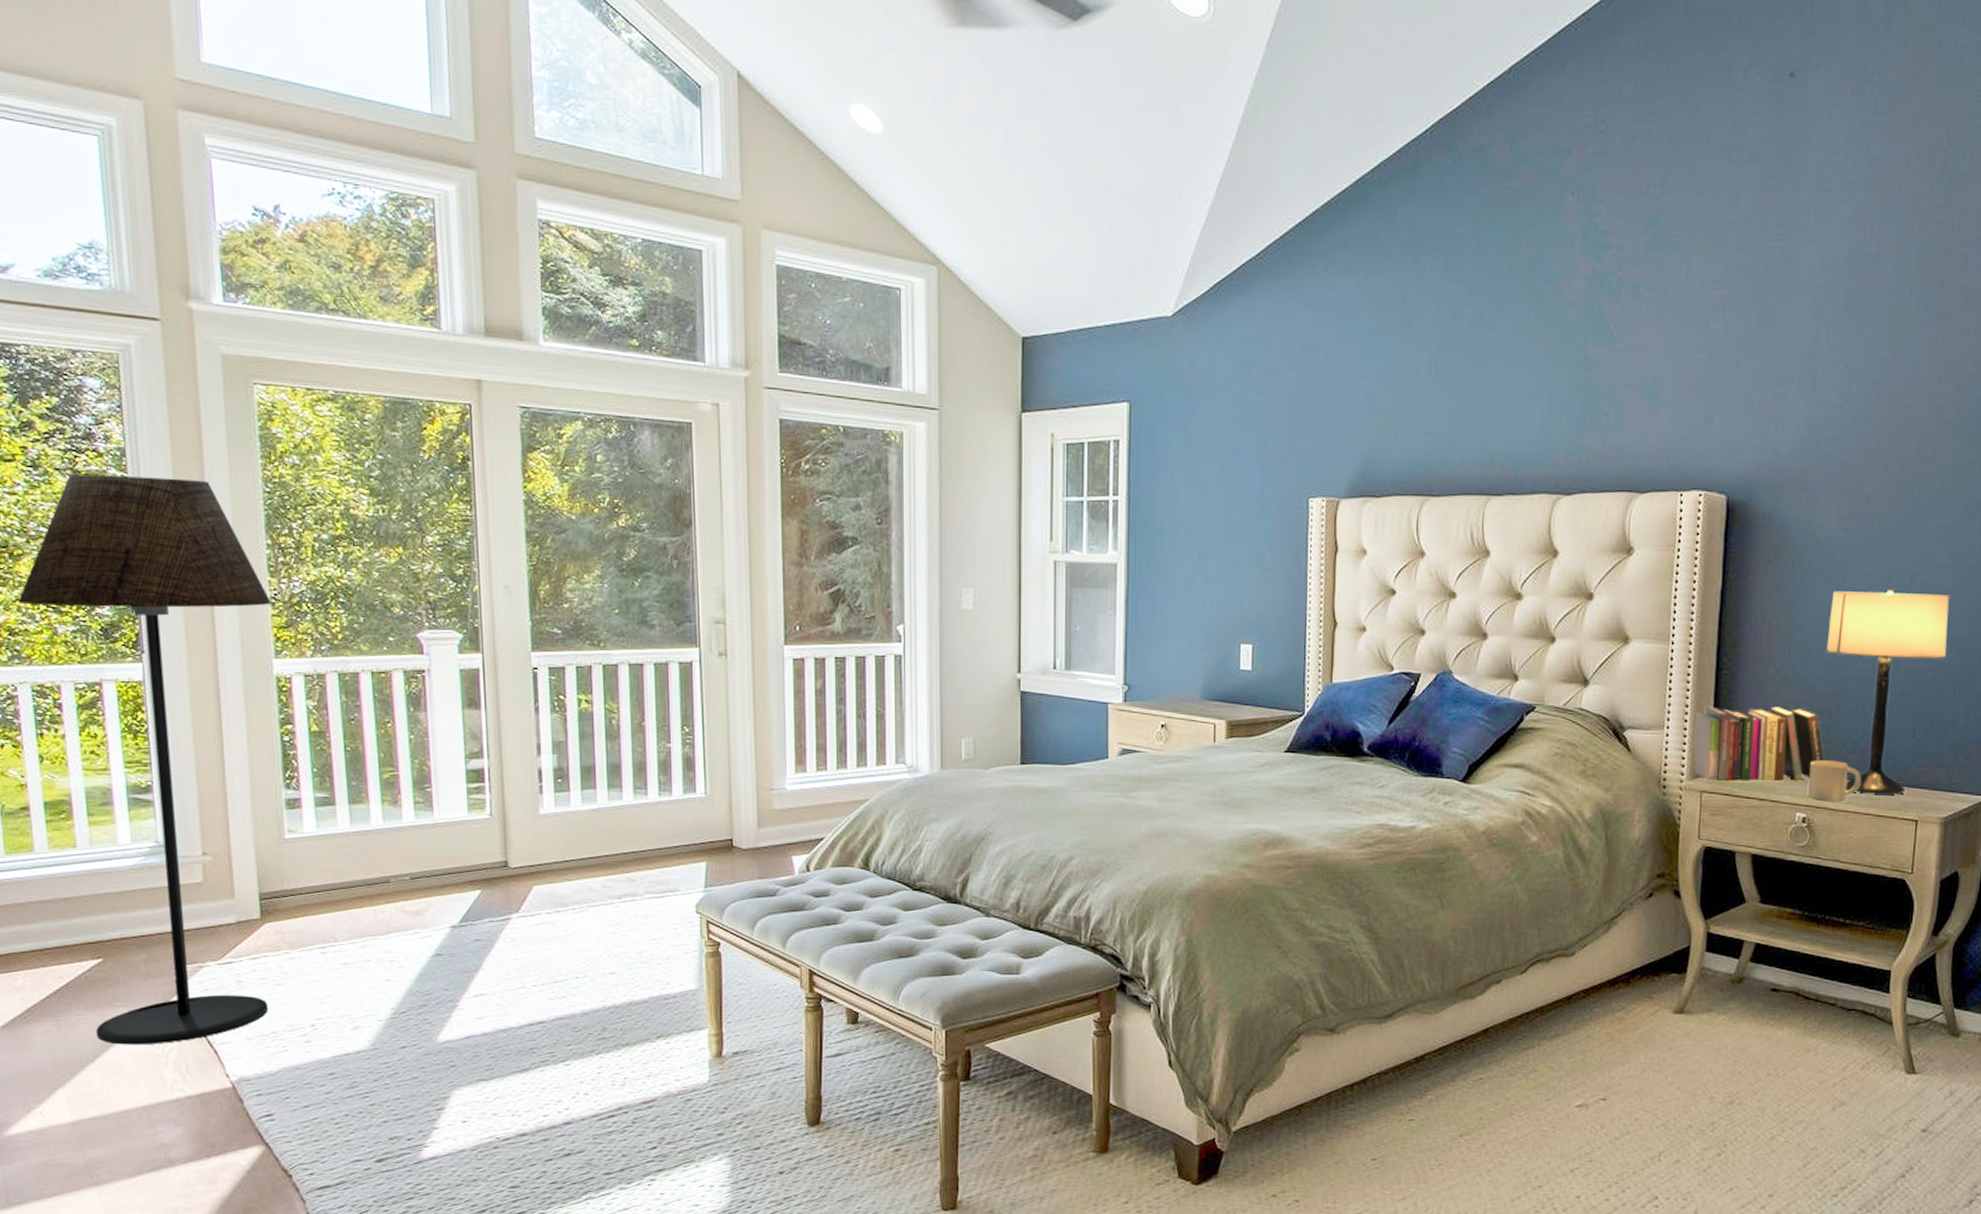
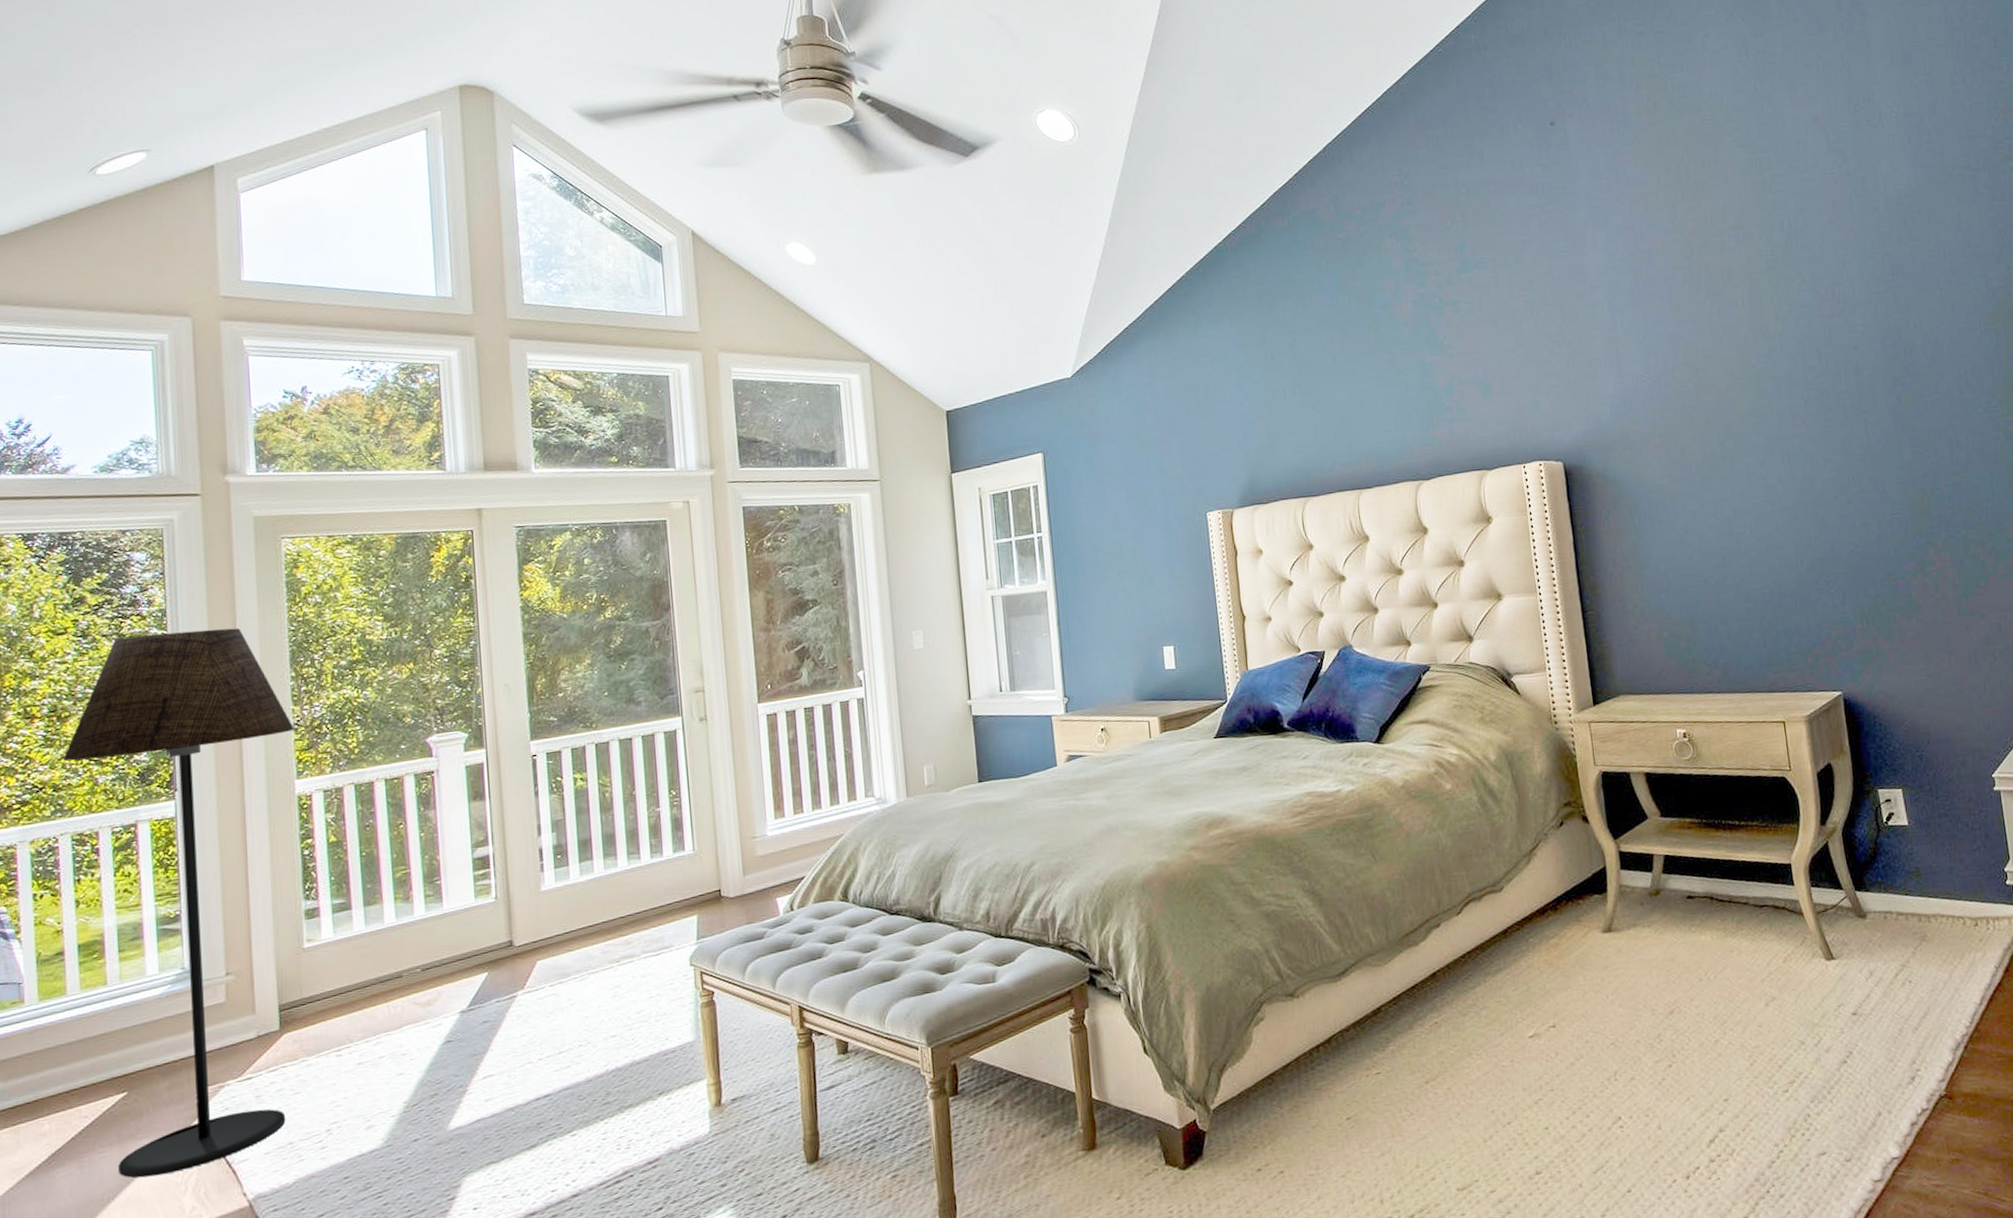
books: present [1693,706,1824,782] -> none [1573,635,1692,712]
mug: present [1808,759,1862,802] -> none [1680,678,1728,717]
table lamp: present [1826,588,1950,795] -> none [1669,520,1779,704]

